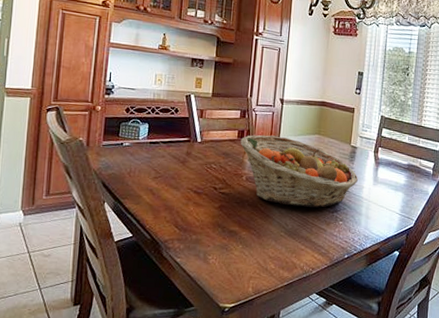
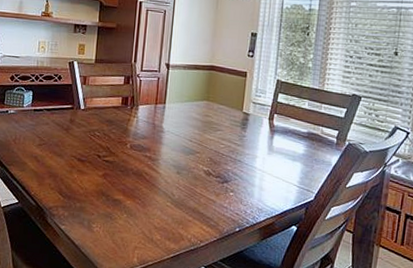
fruit basket: present [240,135,358,208] -> none [124,101,251,178]

